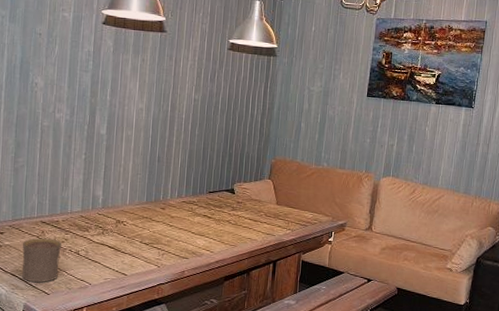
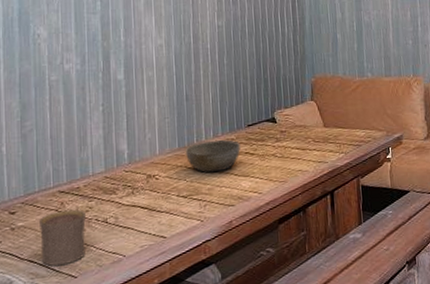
bowl: none [152,199,200,228] -> present [186,139,240,173]

